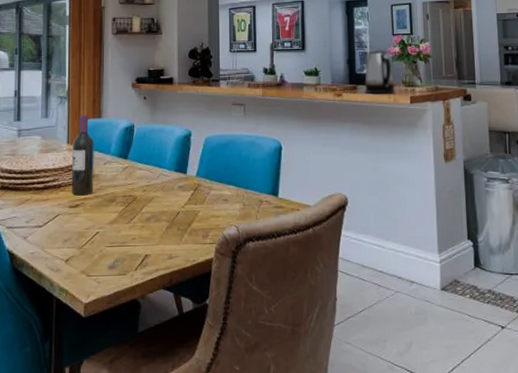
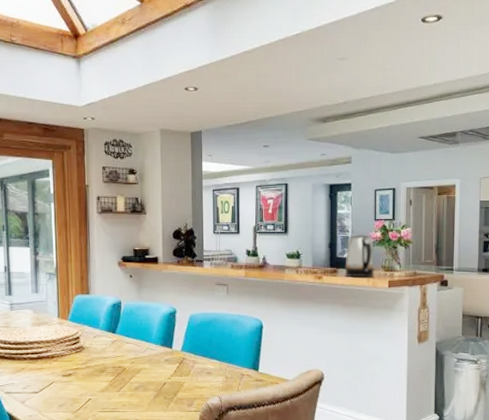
wine bottle: present [71,114,94,196] -> none [63,290,85,366]

